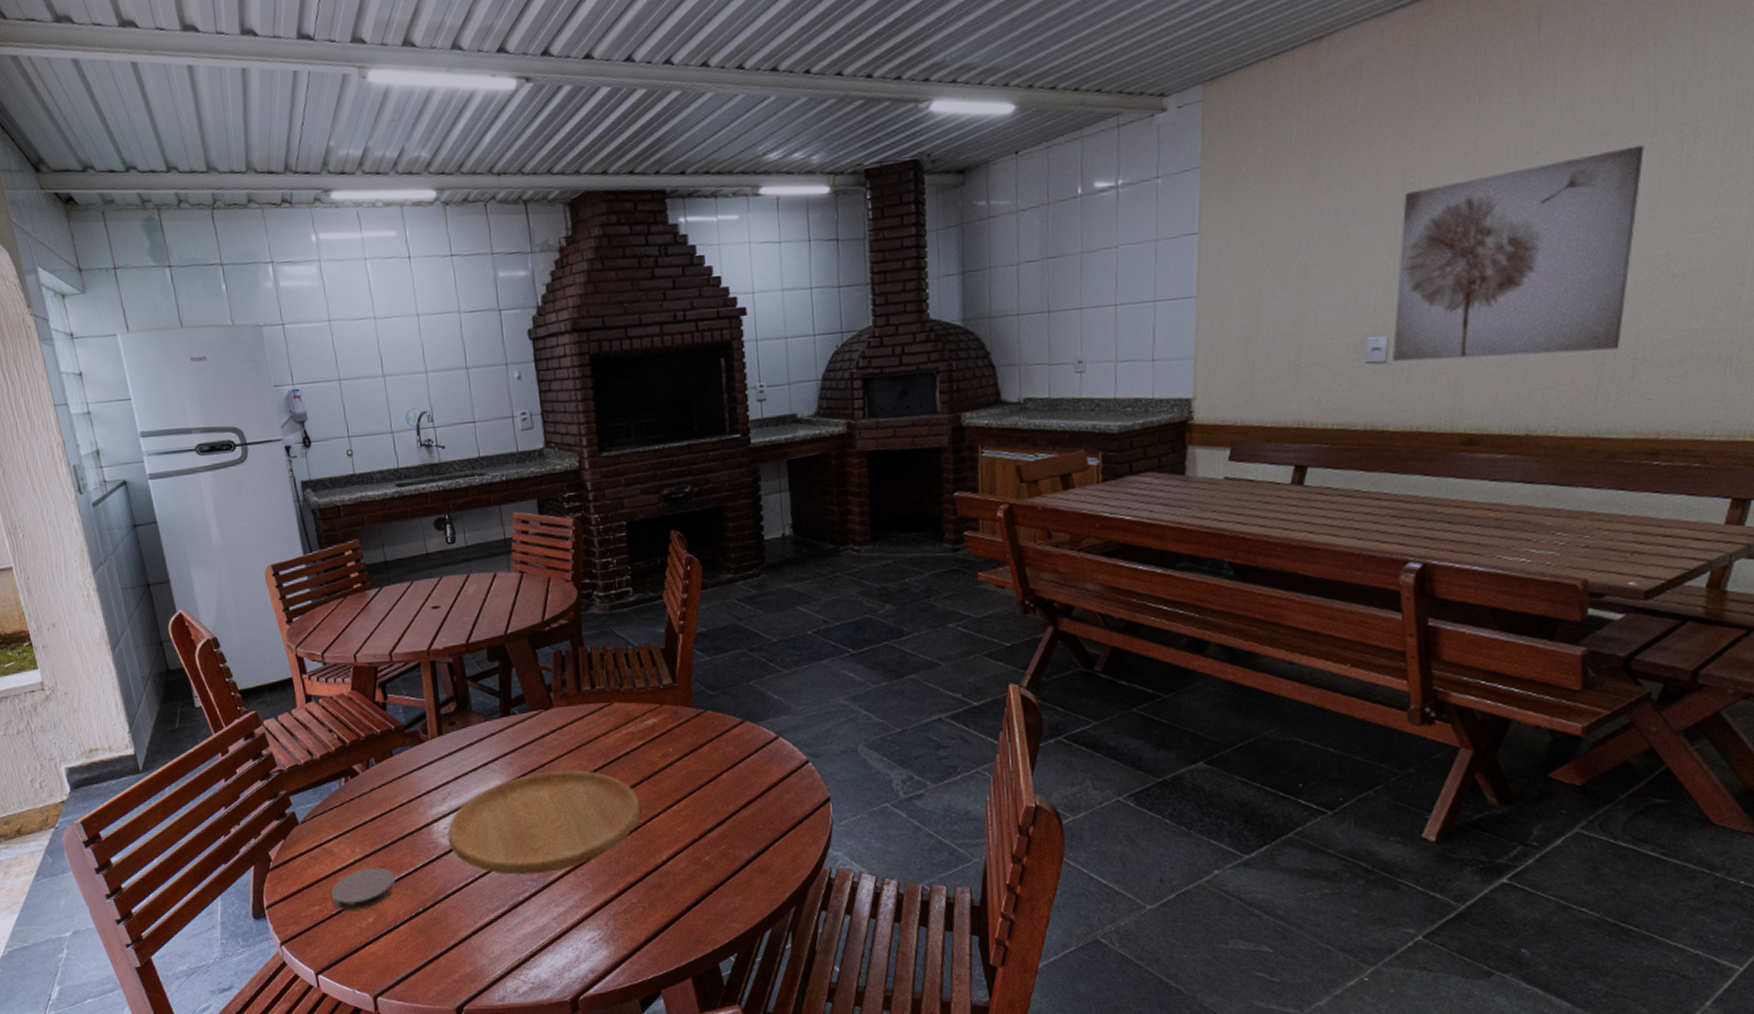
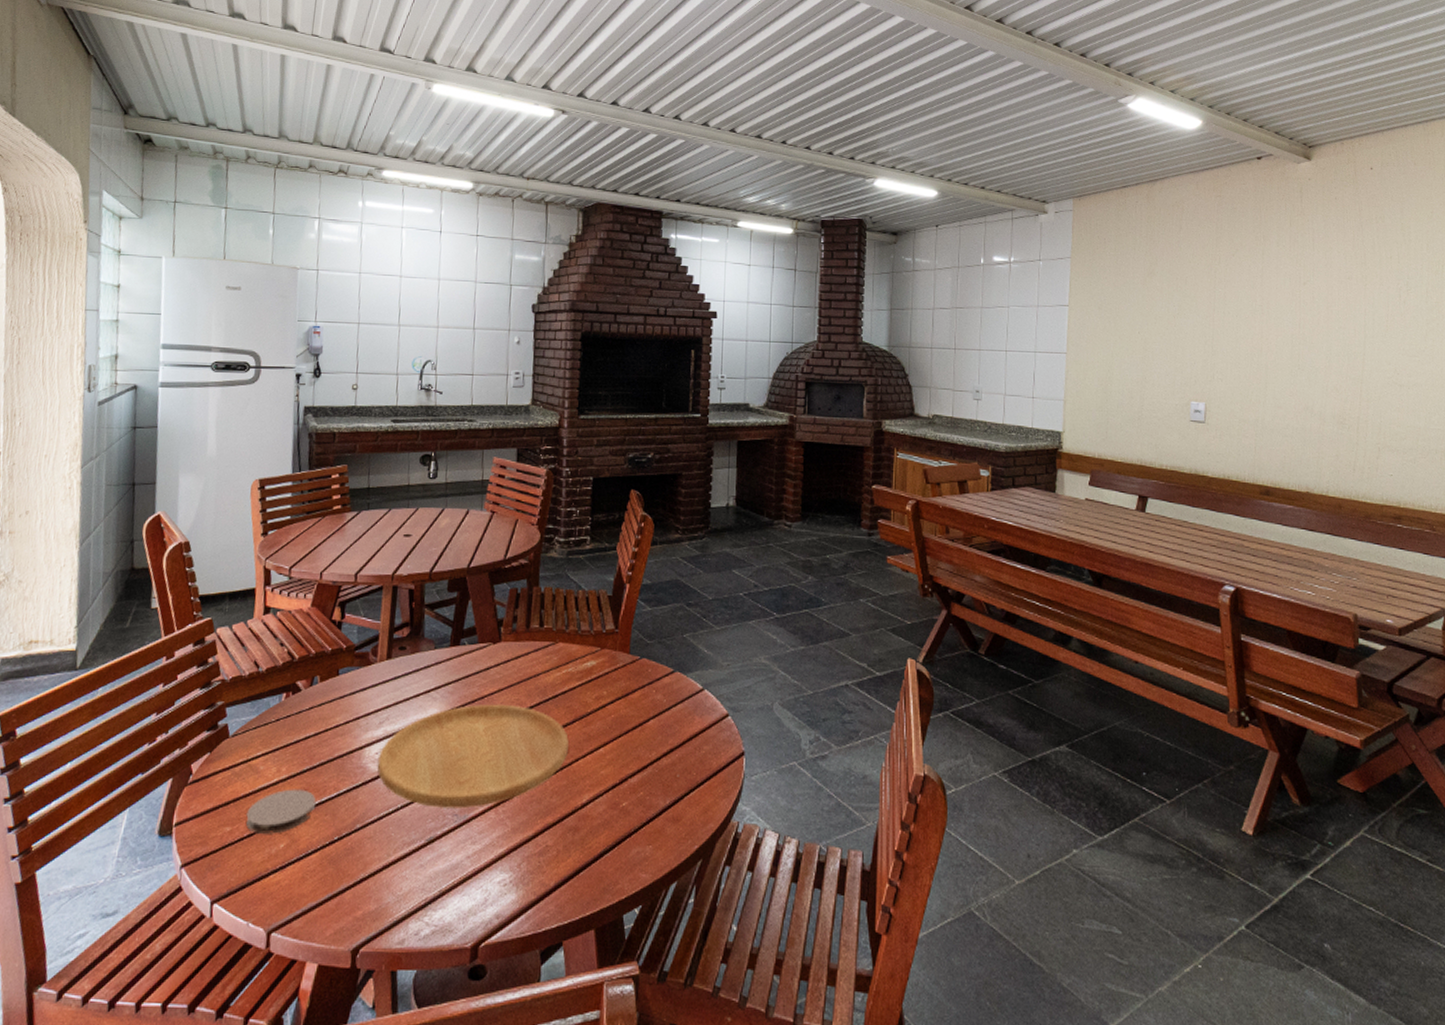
wall art: present [1393,145,1644,362] -> none [1209,289,1375,435]

